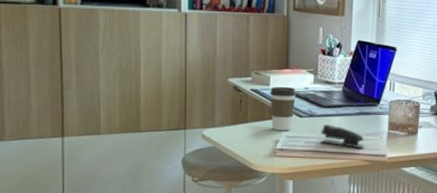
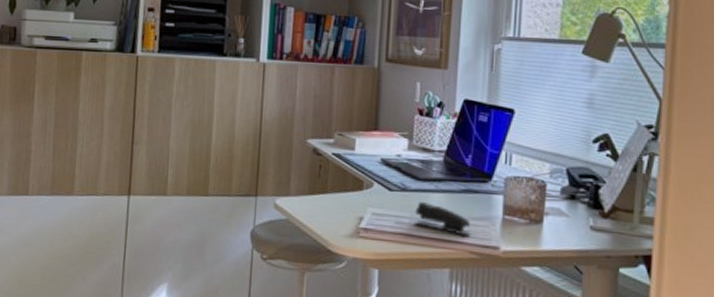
coffee cup: present [269,86,296,131] -> none [354,151,386,207]

